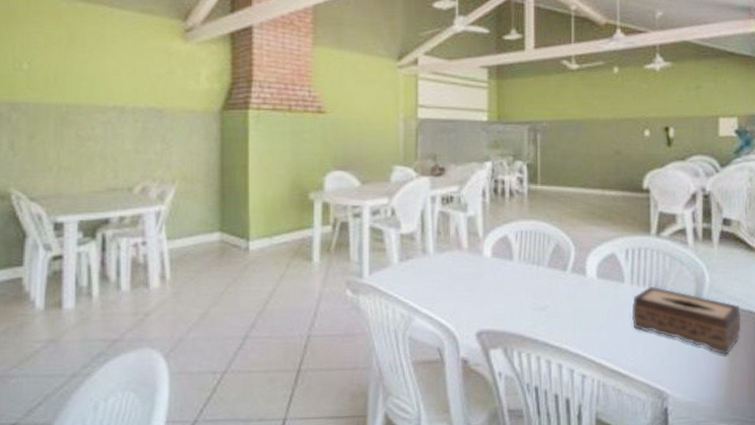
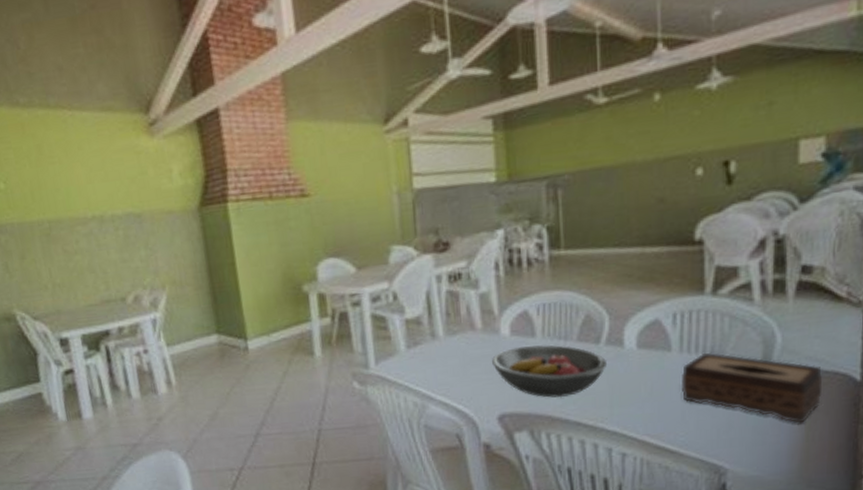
fruit bowl: none [475,268,573,319] -> present [492,345,608,398]

